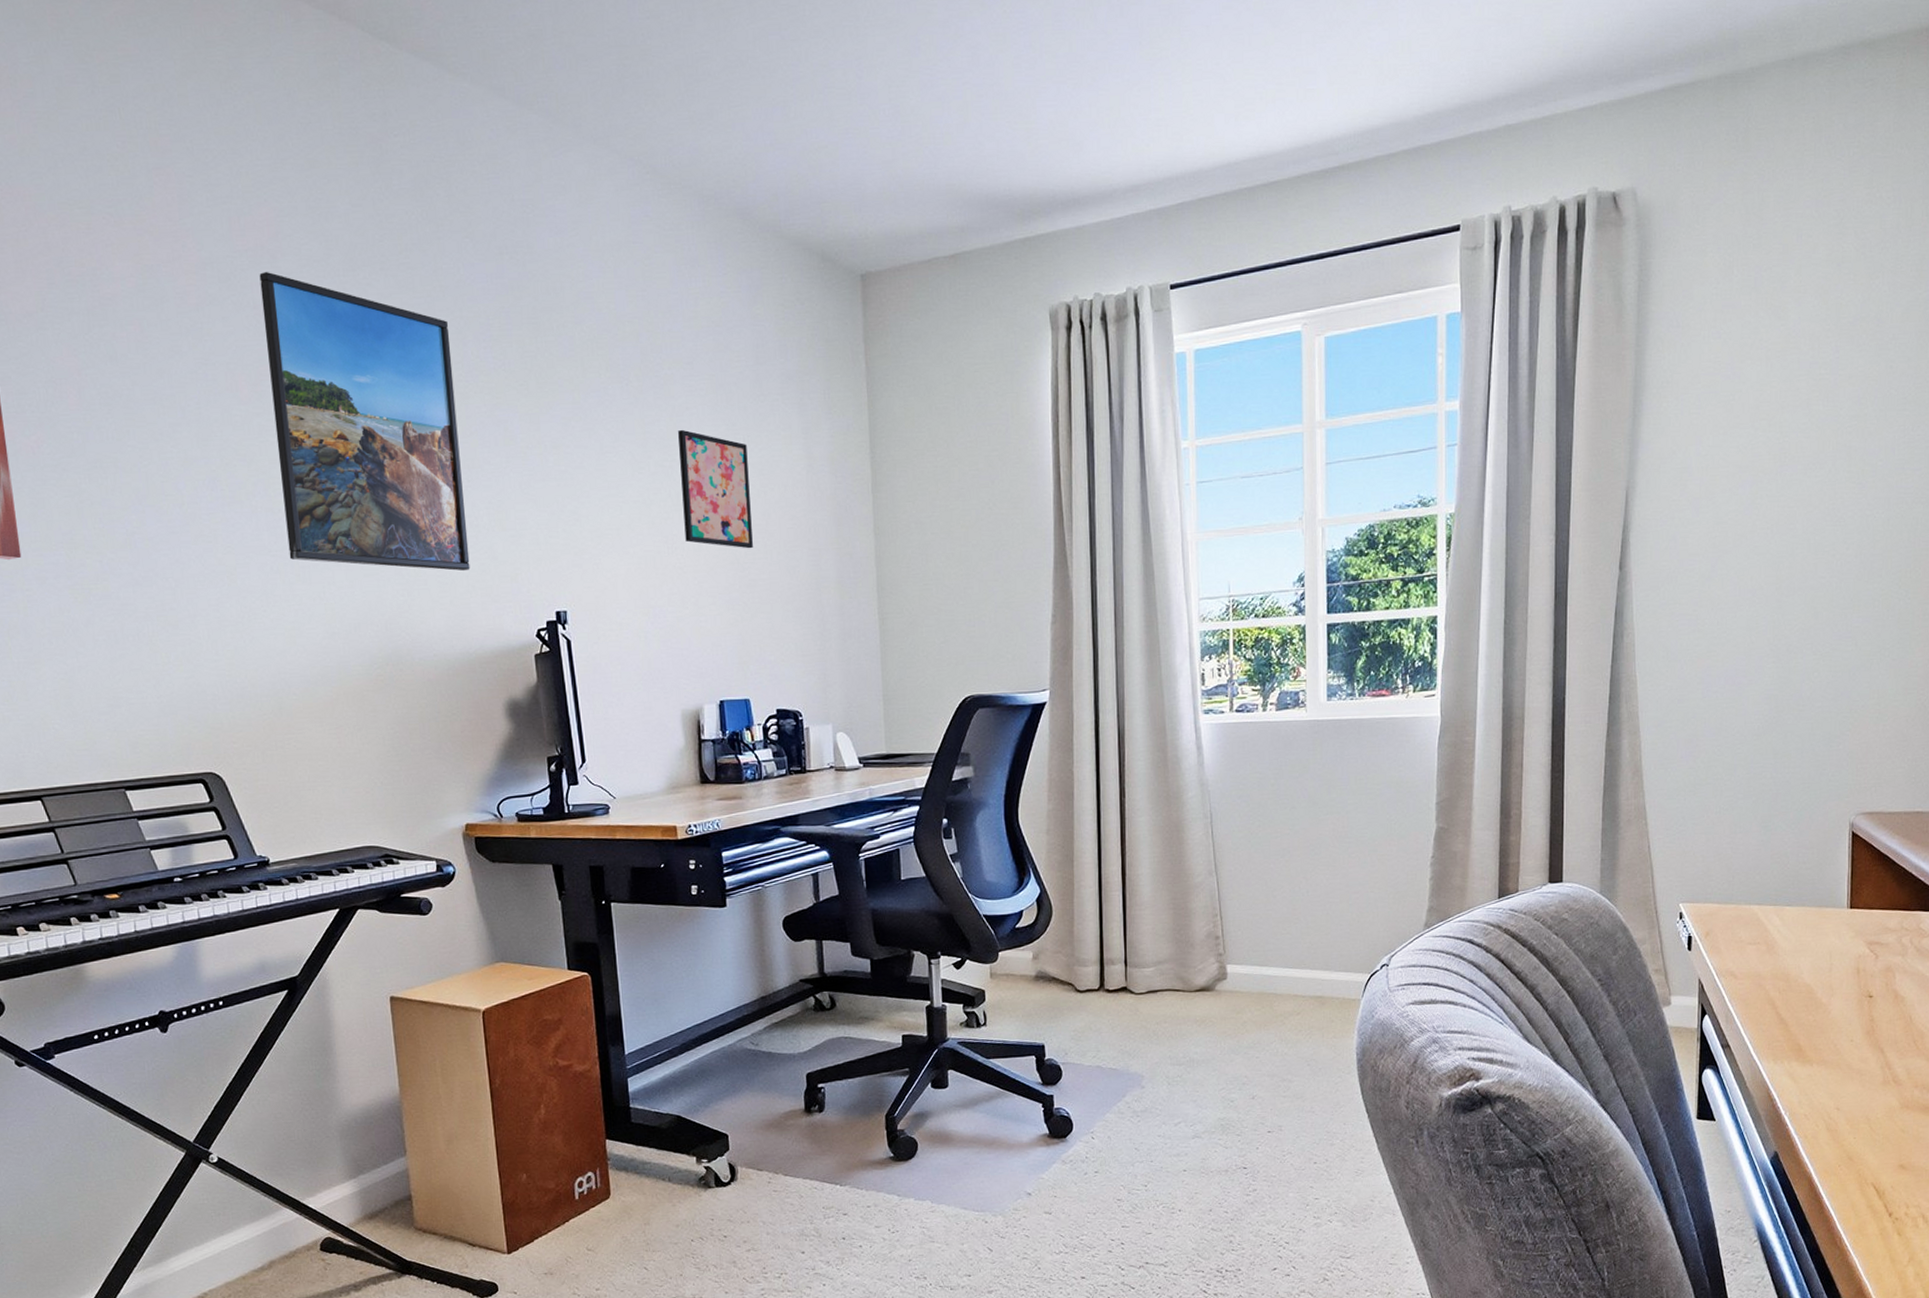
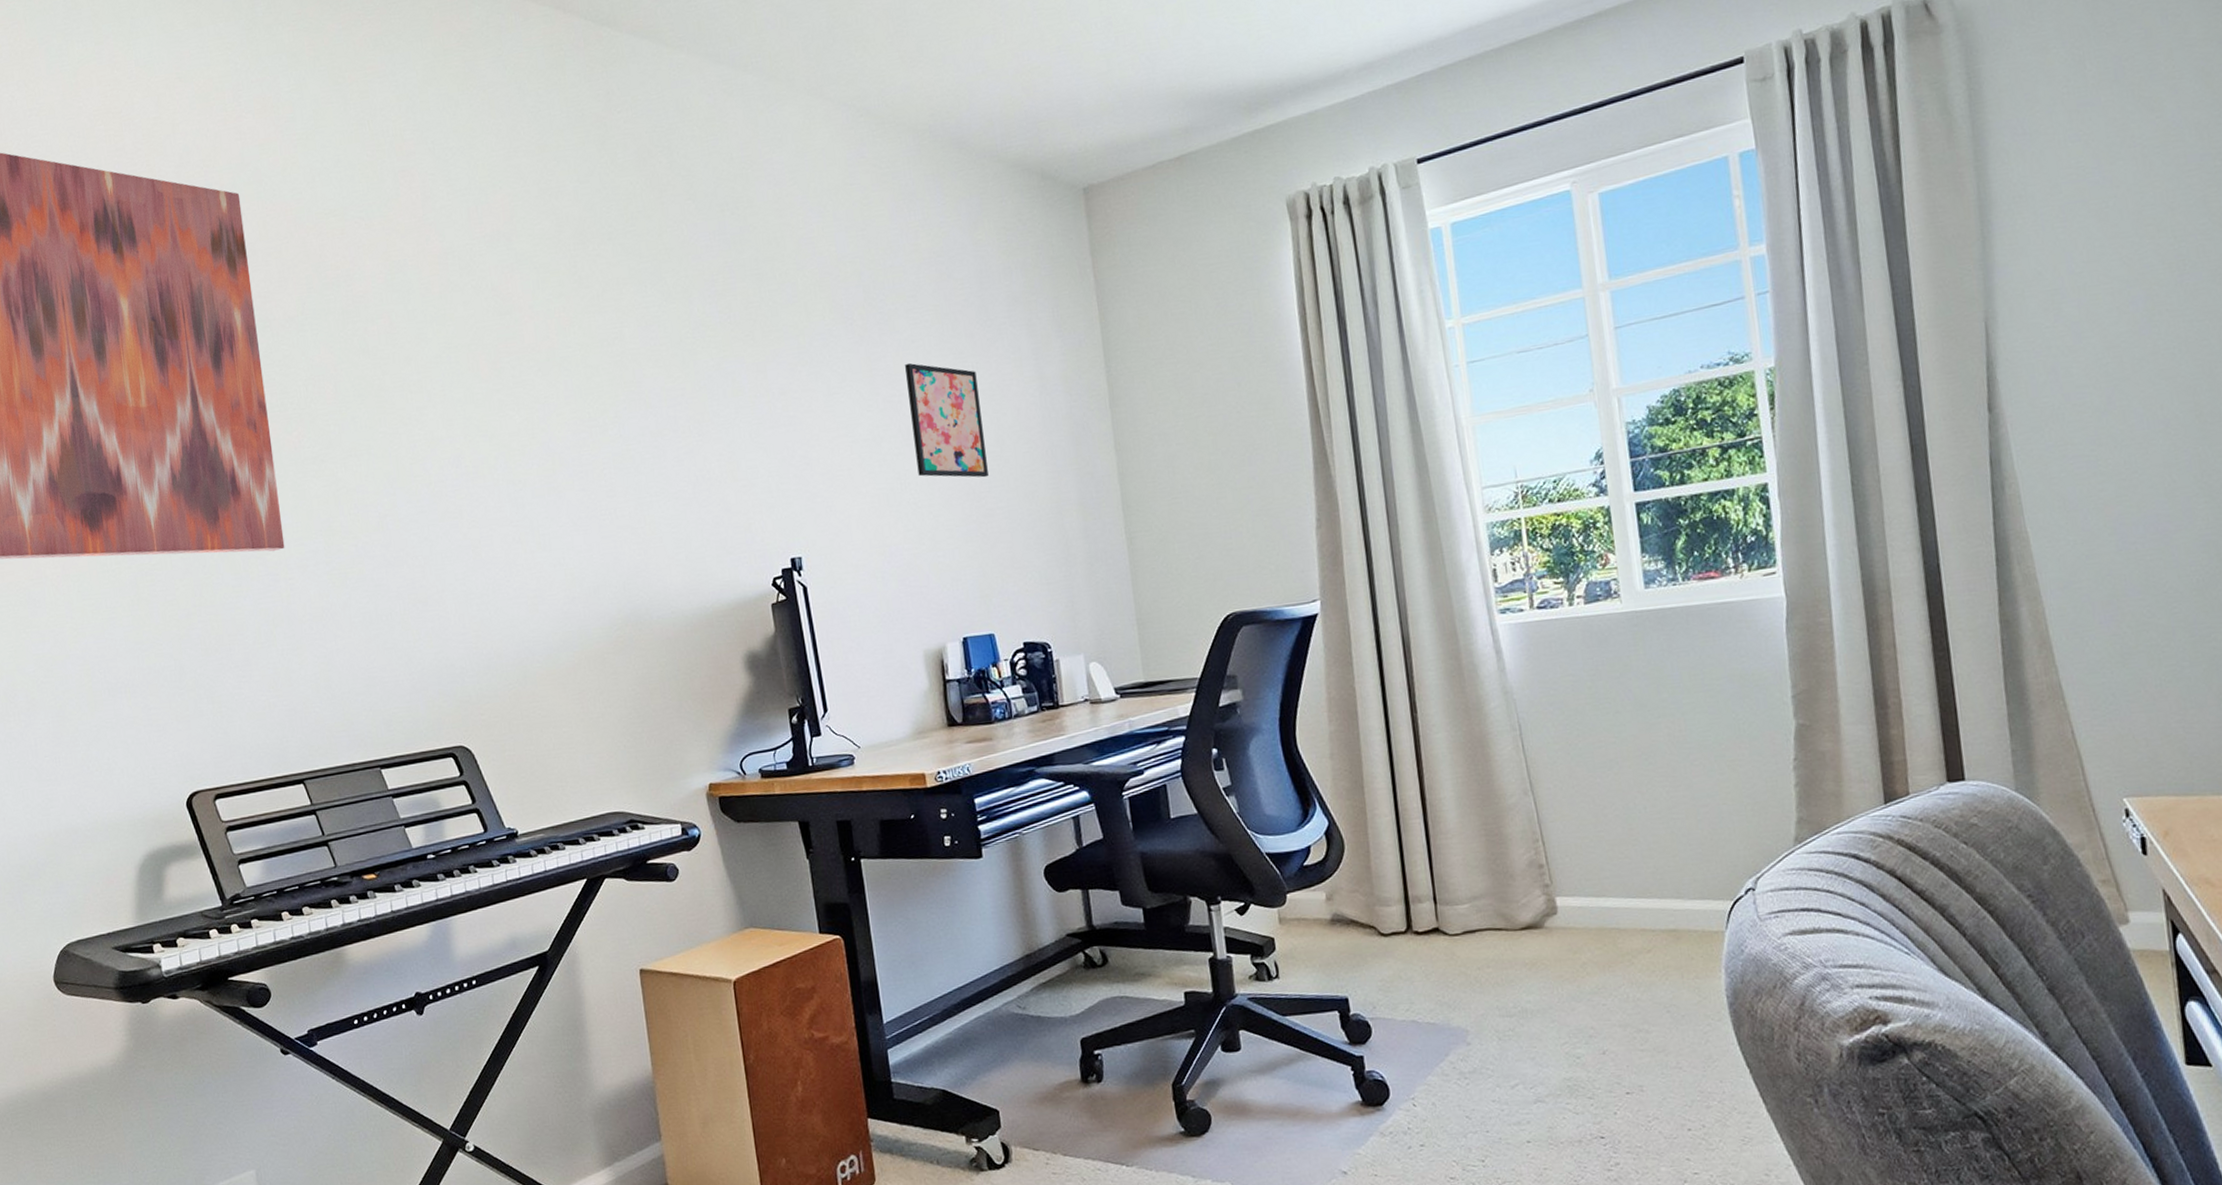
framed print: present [259,271,470,571] -> none [496,253,704,529]

